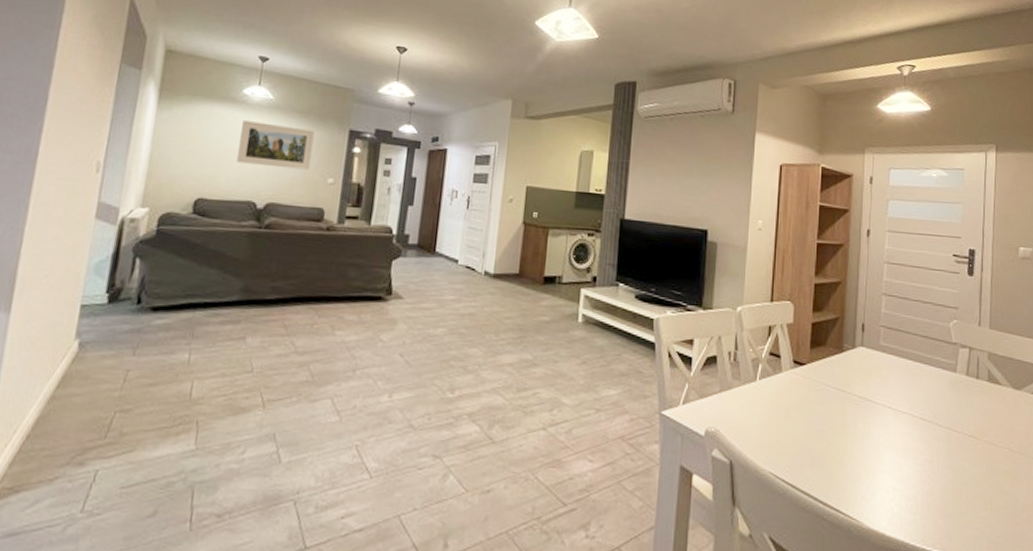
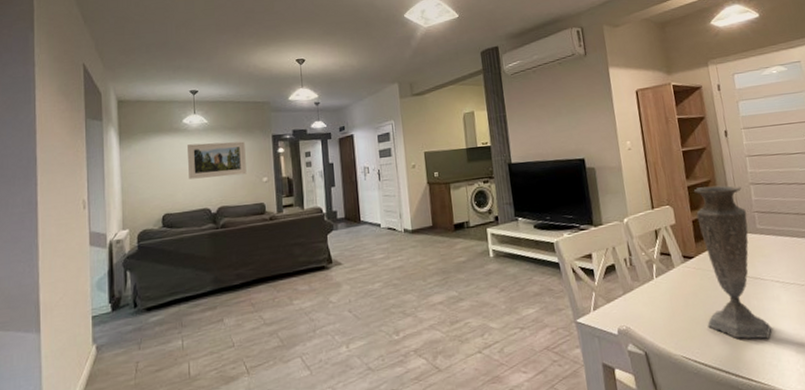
vase: none [805,287,873,469] -> present [693,185,772,339]

